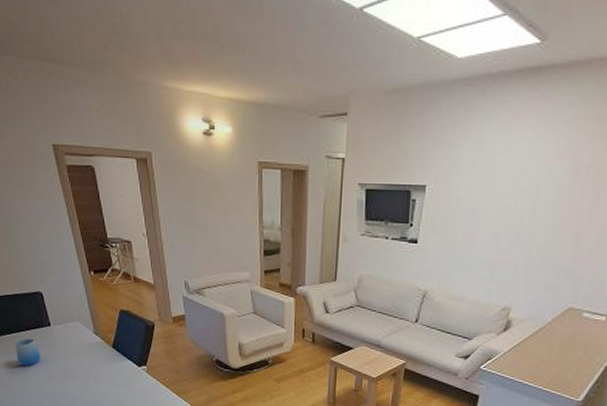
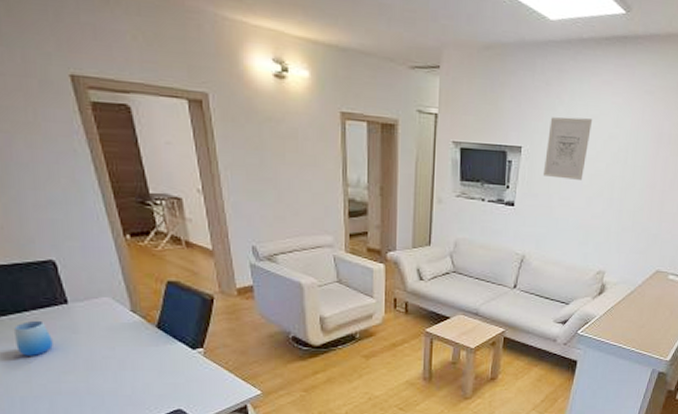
wall art: none [447,154,500,216] -> present [542,117,592,180]

